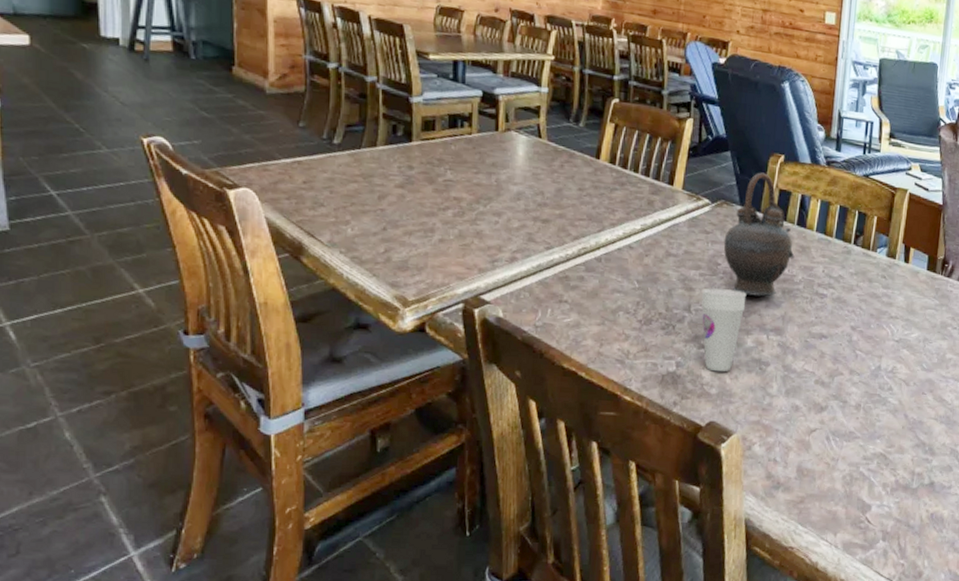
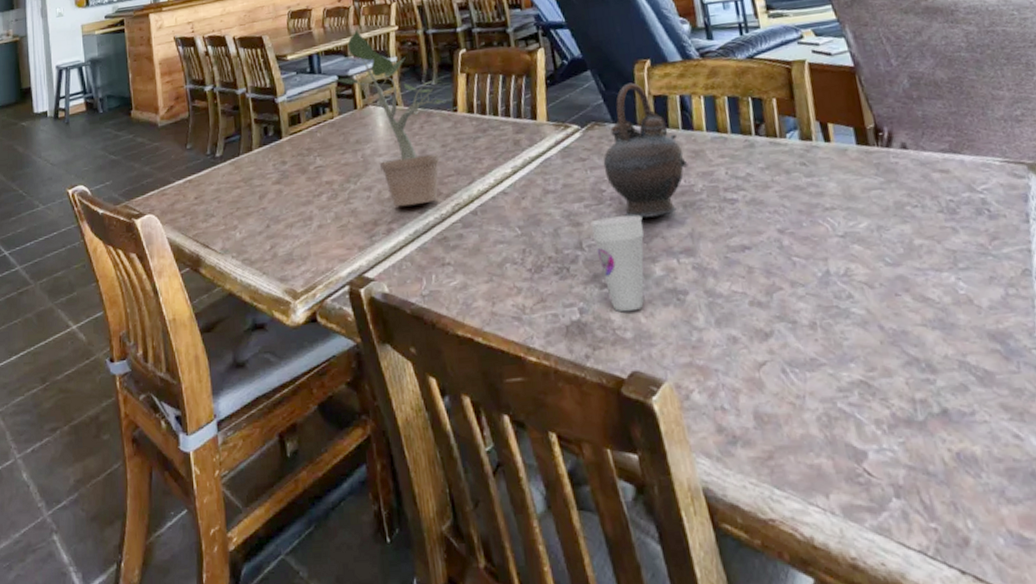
potted plant: none [477,47,601,241] -> present [333,29,458,207]

